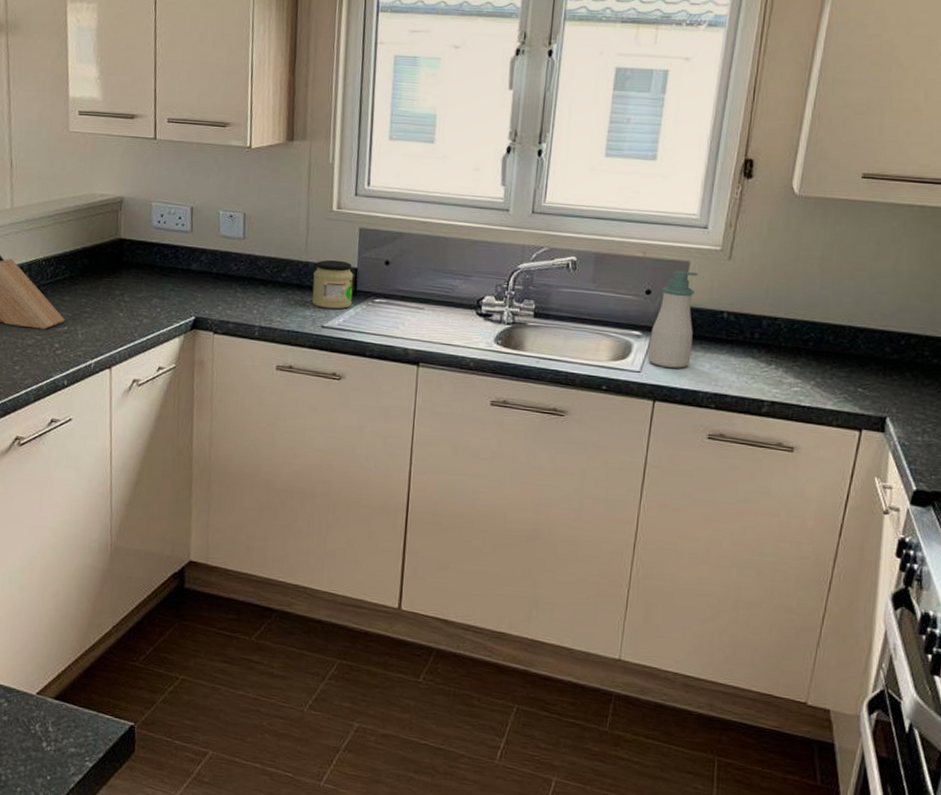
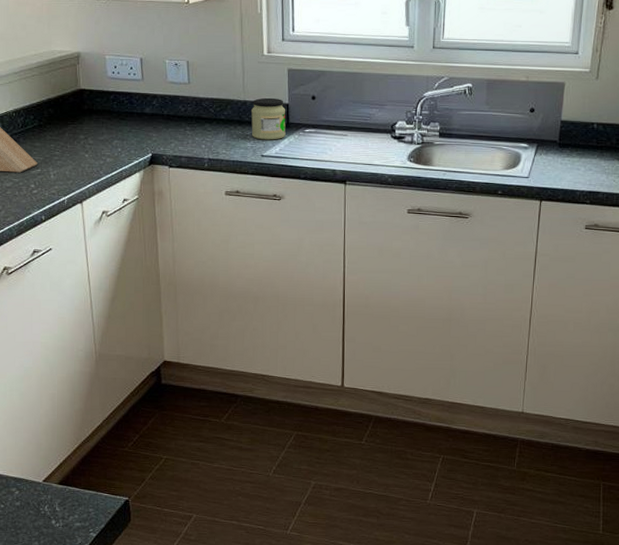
soap bottle: present [647,270,699,368] -> none [534,91,572,172]

